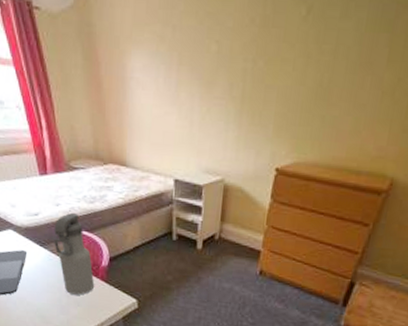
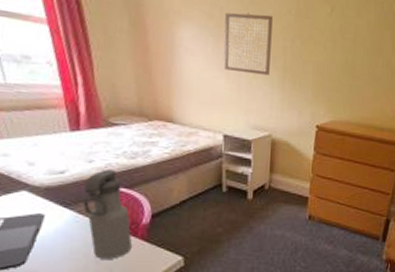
wall art: none [175,28,232,109] -> present [223,12,273,76]

